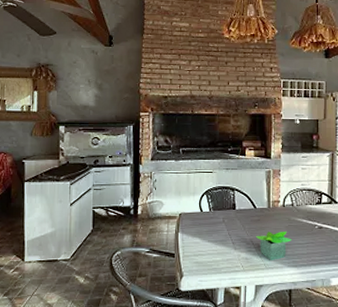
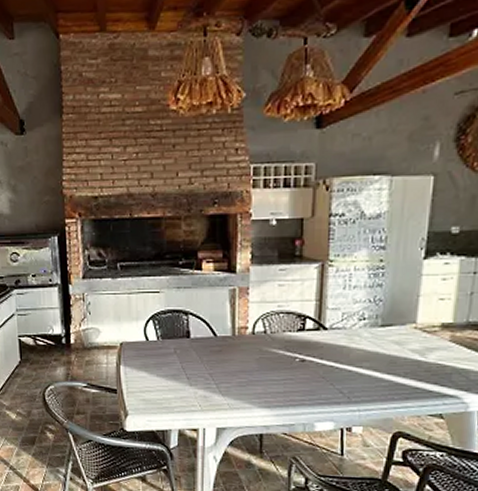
potted plant: present [255,231,291,261] -> none [216,364,263,401]

